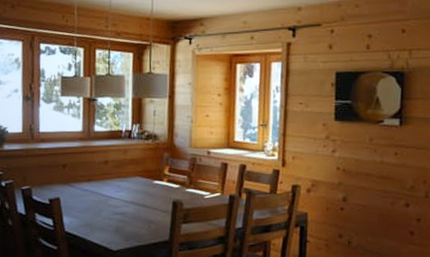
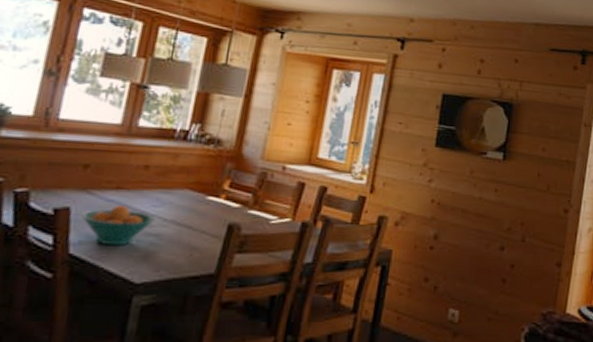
fruit bowl: none [68,193,119,224] -> present [81,205,155,246]

